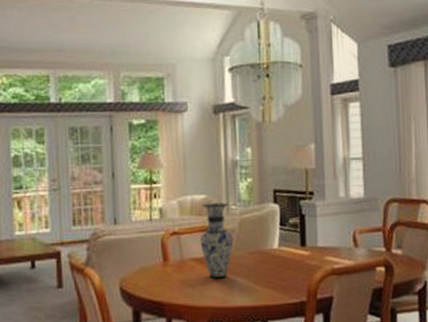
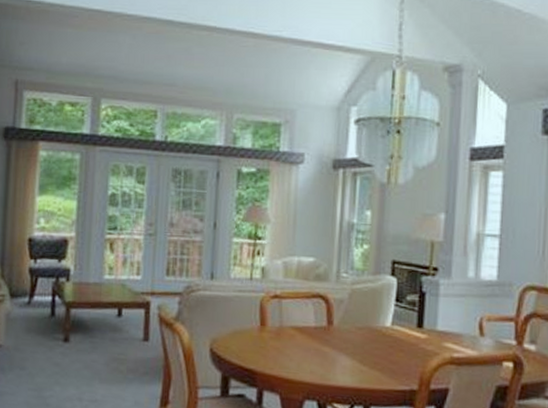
vase: present [200,202,234,279] -> none [303,267,341,353]

